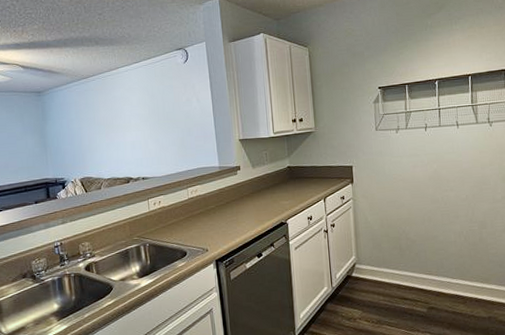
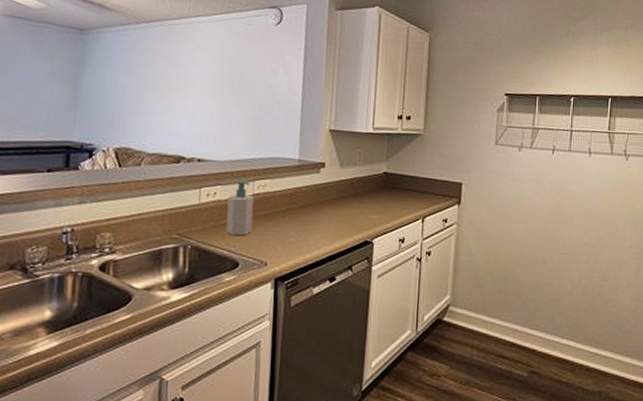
soap bottle: none [169,189,192,232] -> present [225,181,254,236]

